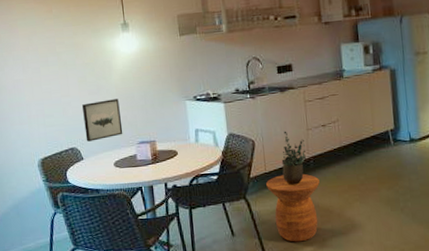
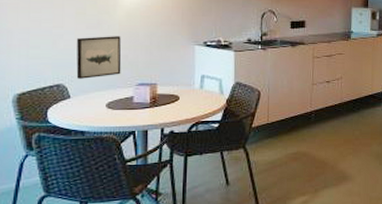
side table: present [266,173,320,242] -> none [267,126,318,193]
potted plant: present [281,131,307,185] -> none [284,84,309,137]

